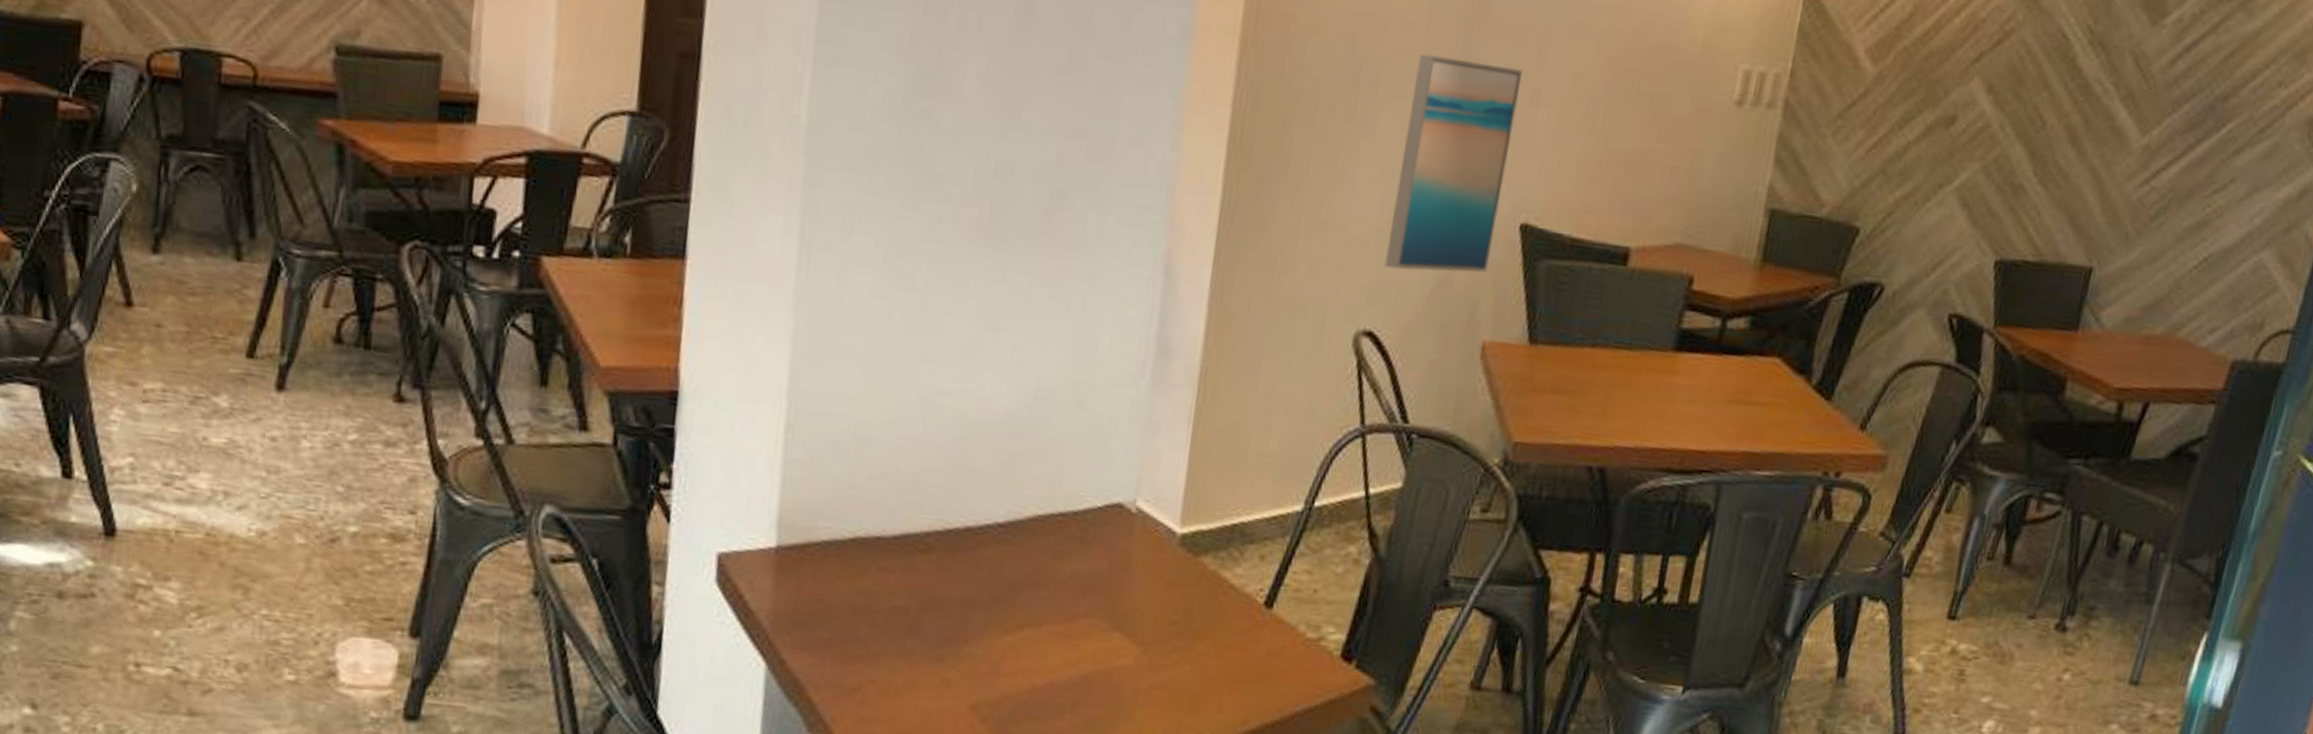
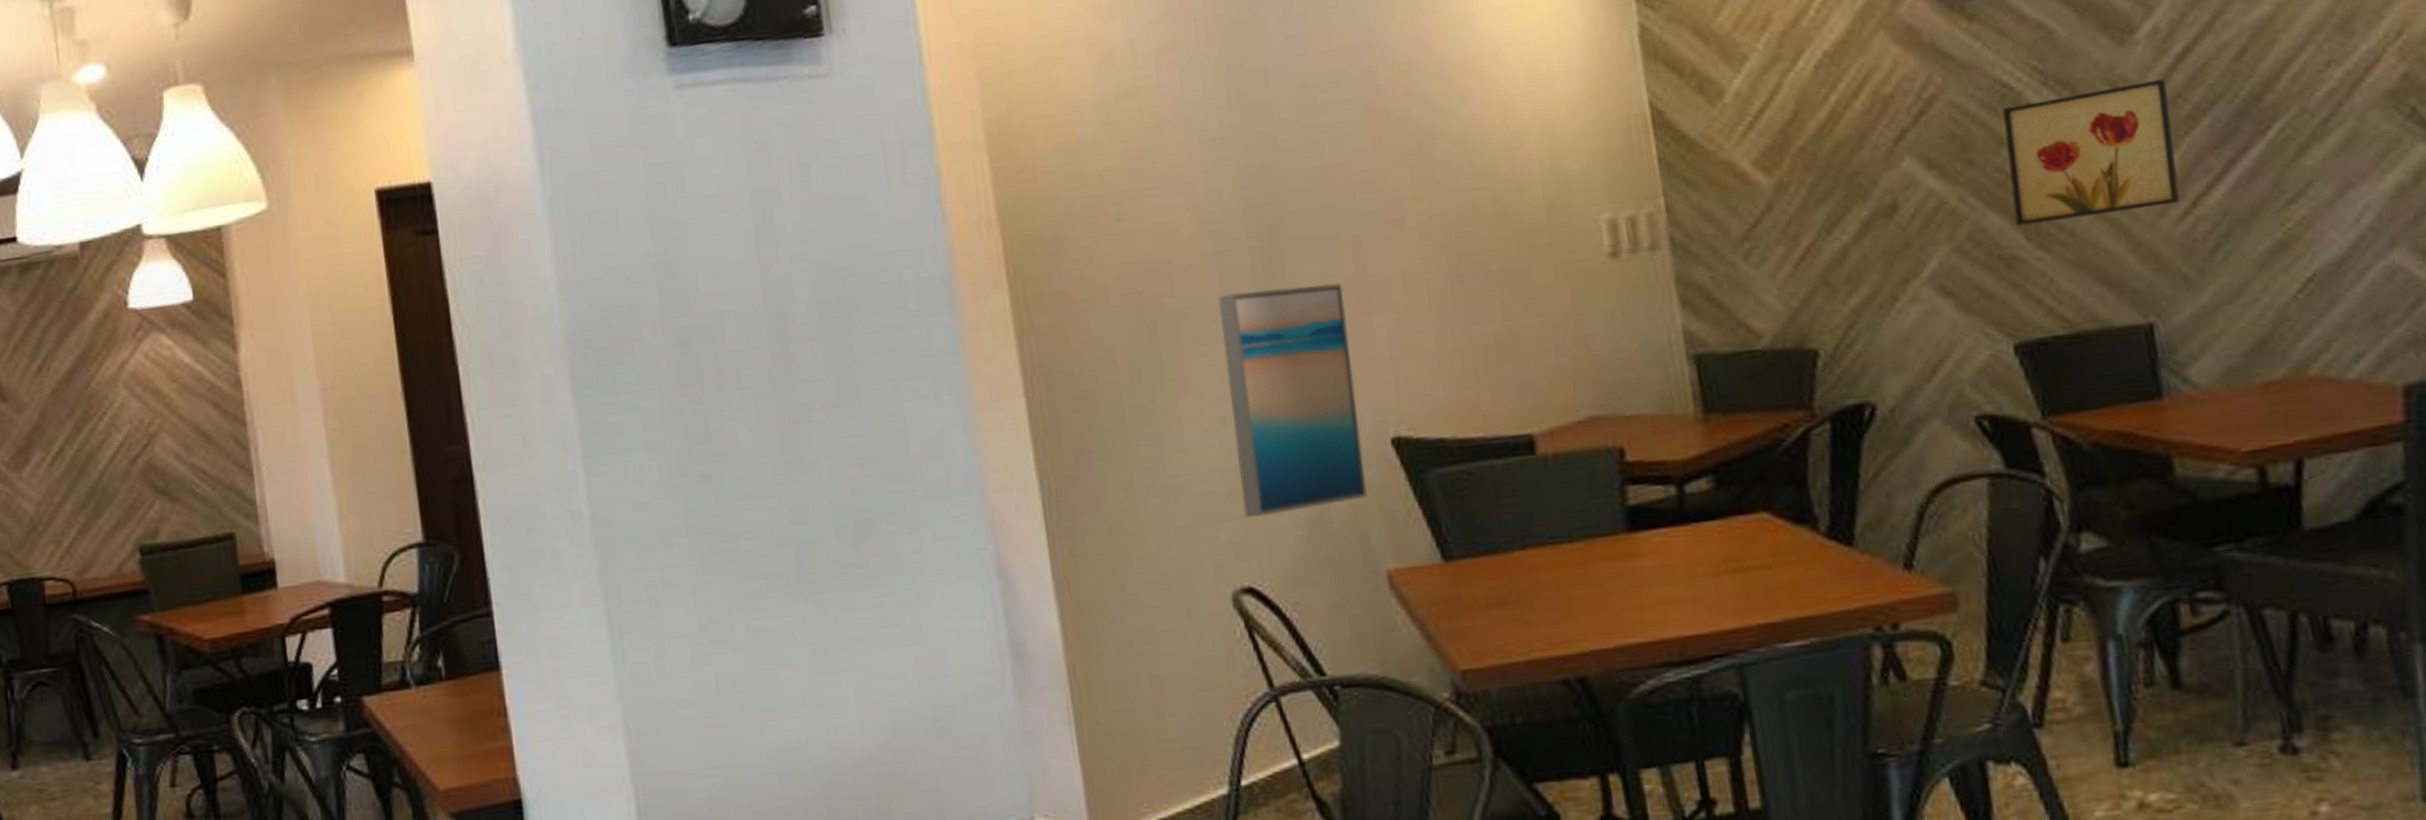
wall art: none [2031,55,2172,172] -> present [2003,78,2180,226]

